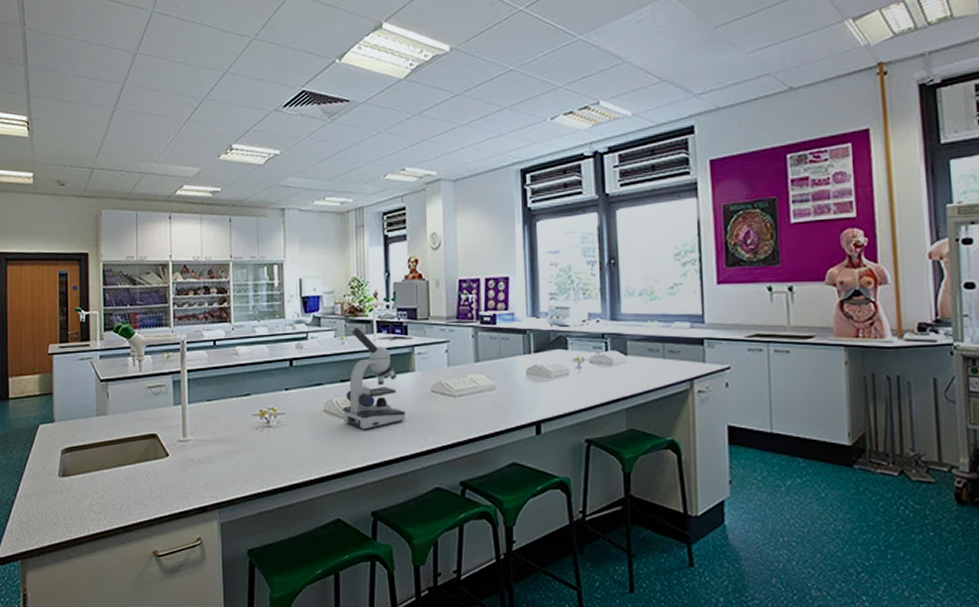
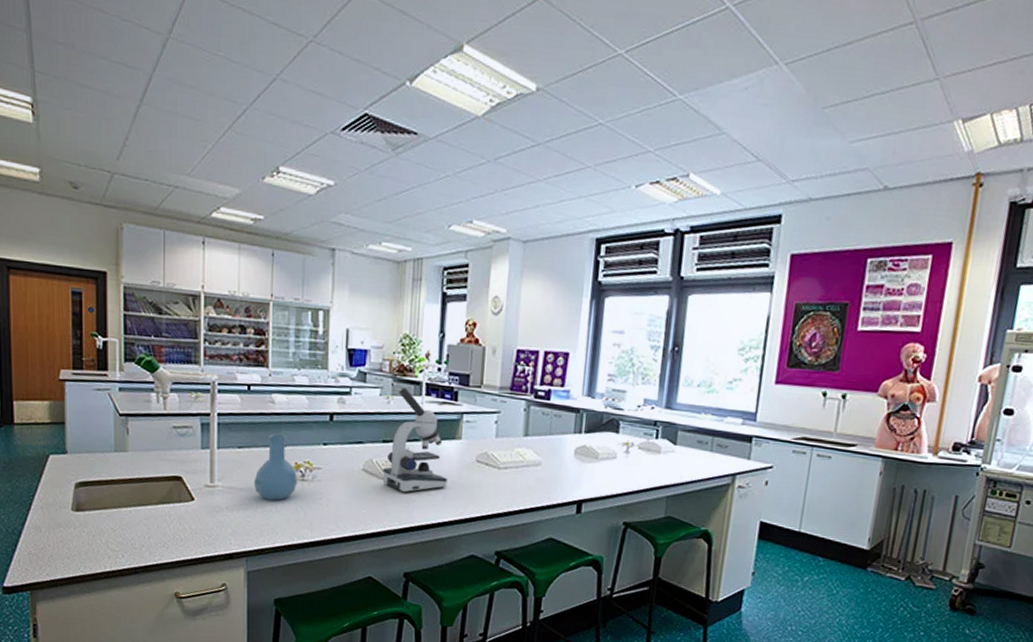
flask: none [223,384,264,450] -> present [253,433,298,501]

